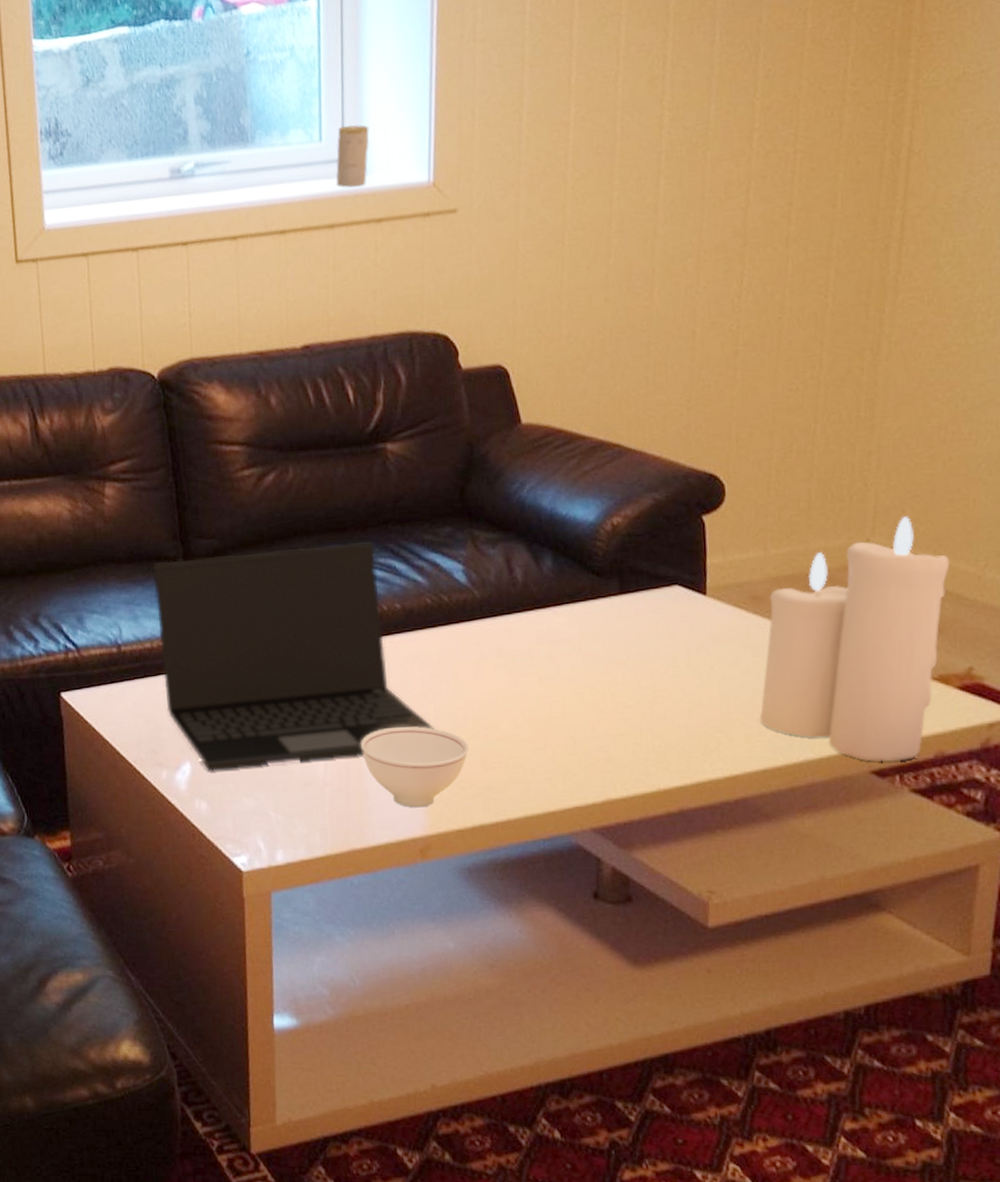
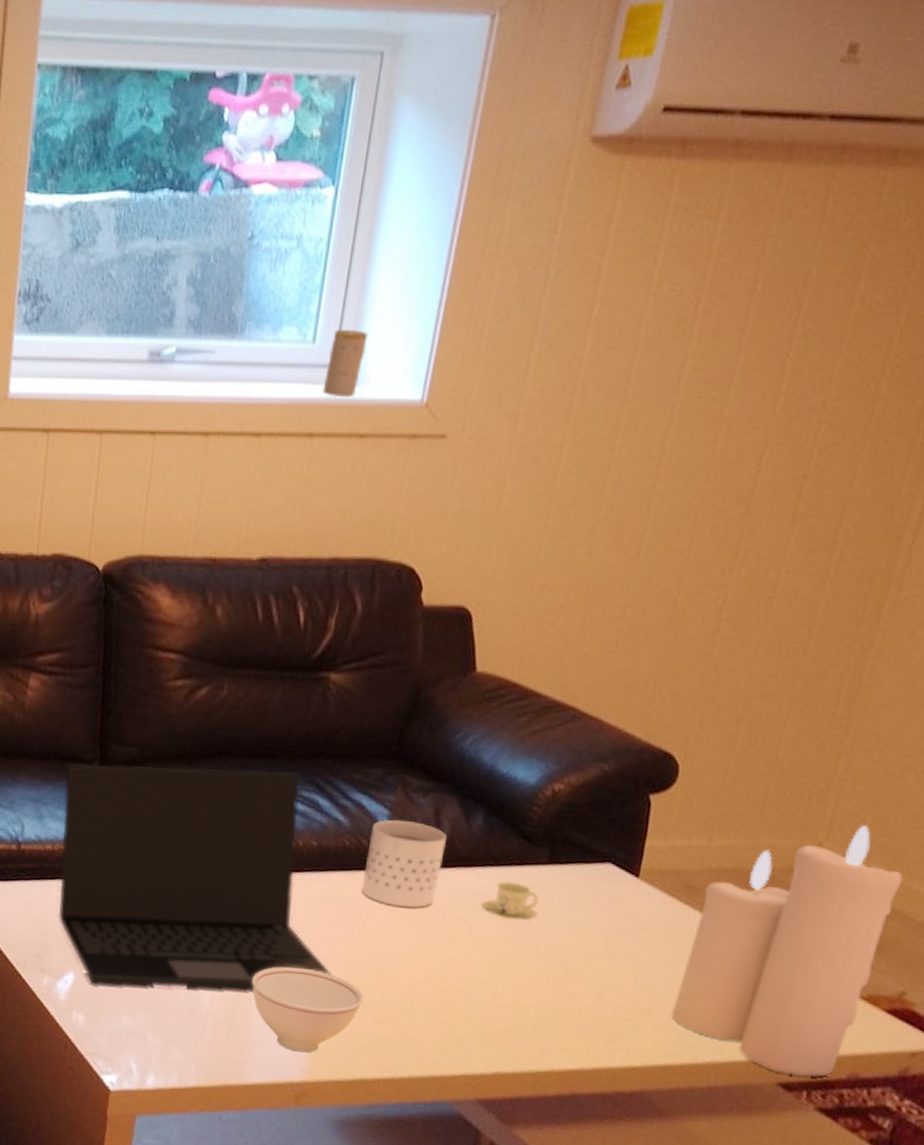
mug: none [448,572,522,655] -> present [361,819,448,908]
cup and saucer: none [563,616,619,653] -> present [480,880,538,921]

